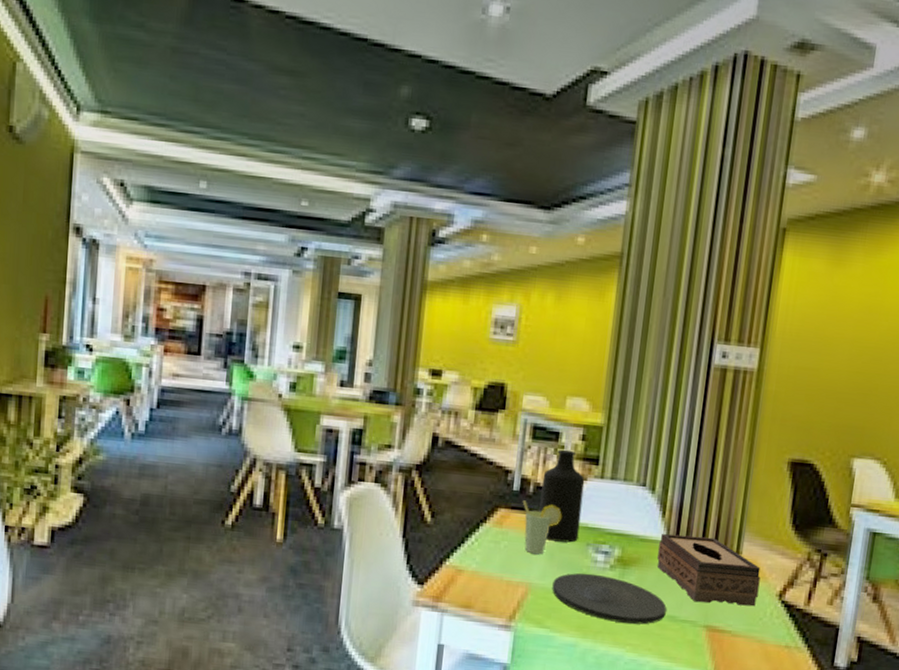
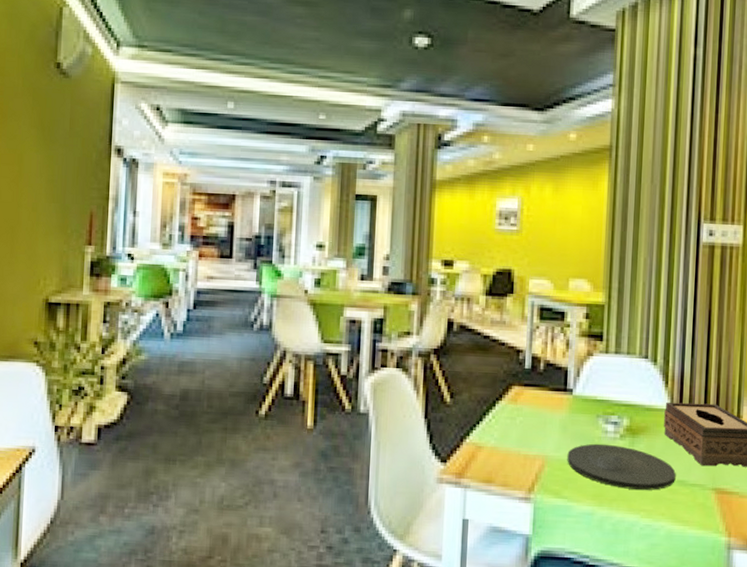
cup: present [522,500,562,555] -> none [534,377,572,428]
bottle: present [539,449,585,543] -> none [550,328,591,415]

